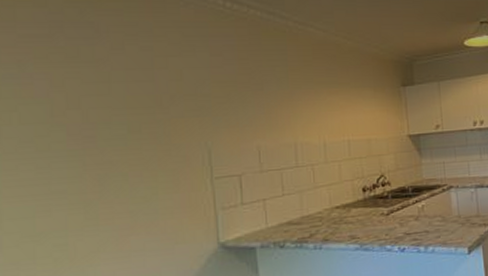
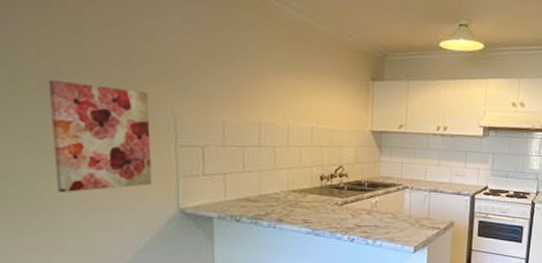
wall art: none [78,128,190,244] -> present [48,80,153,192]

